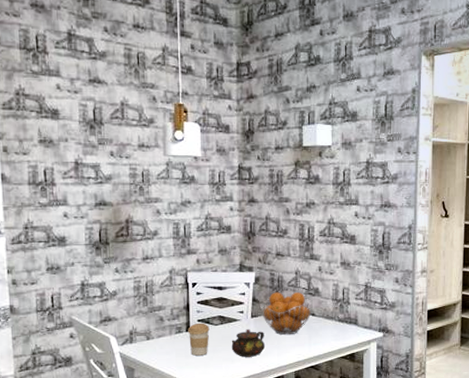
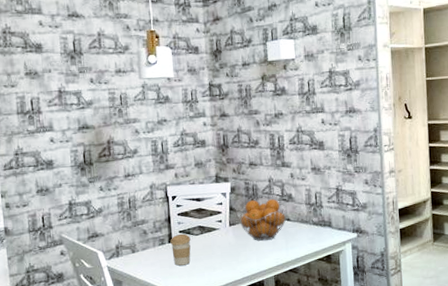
teapot: present [231,329,265,357] -> none [212,237,244,265]

